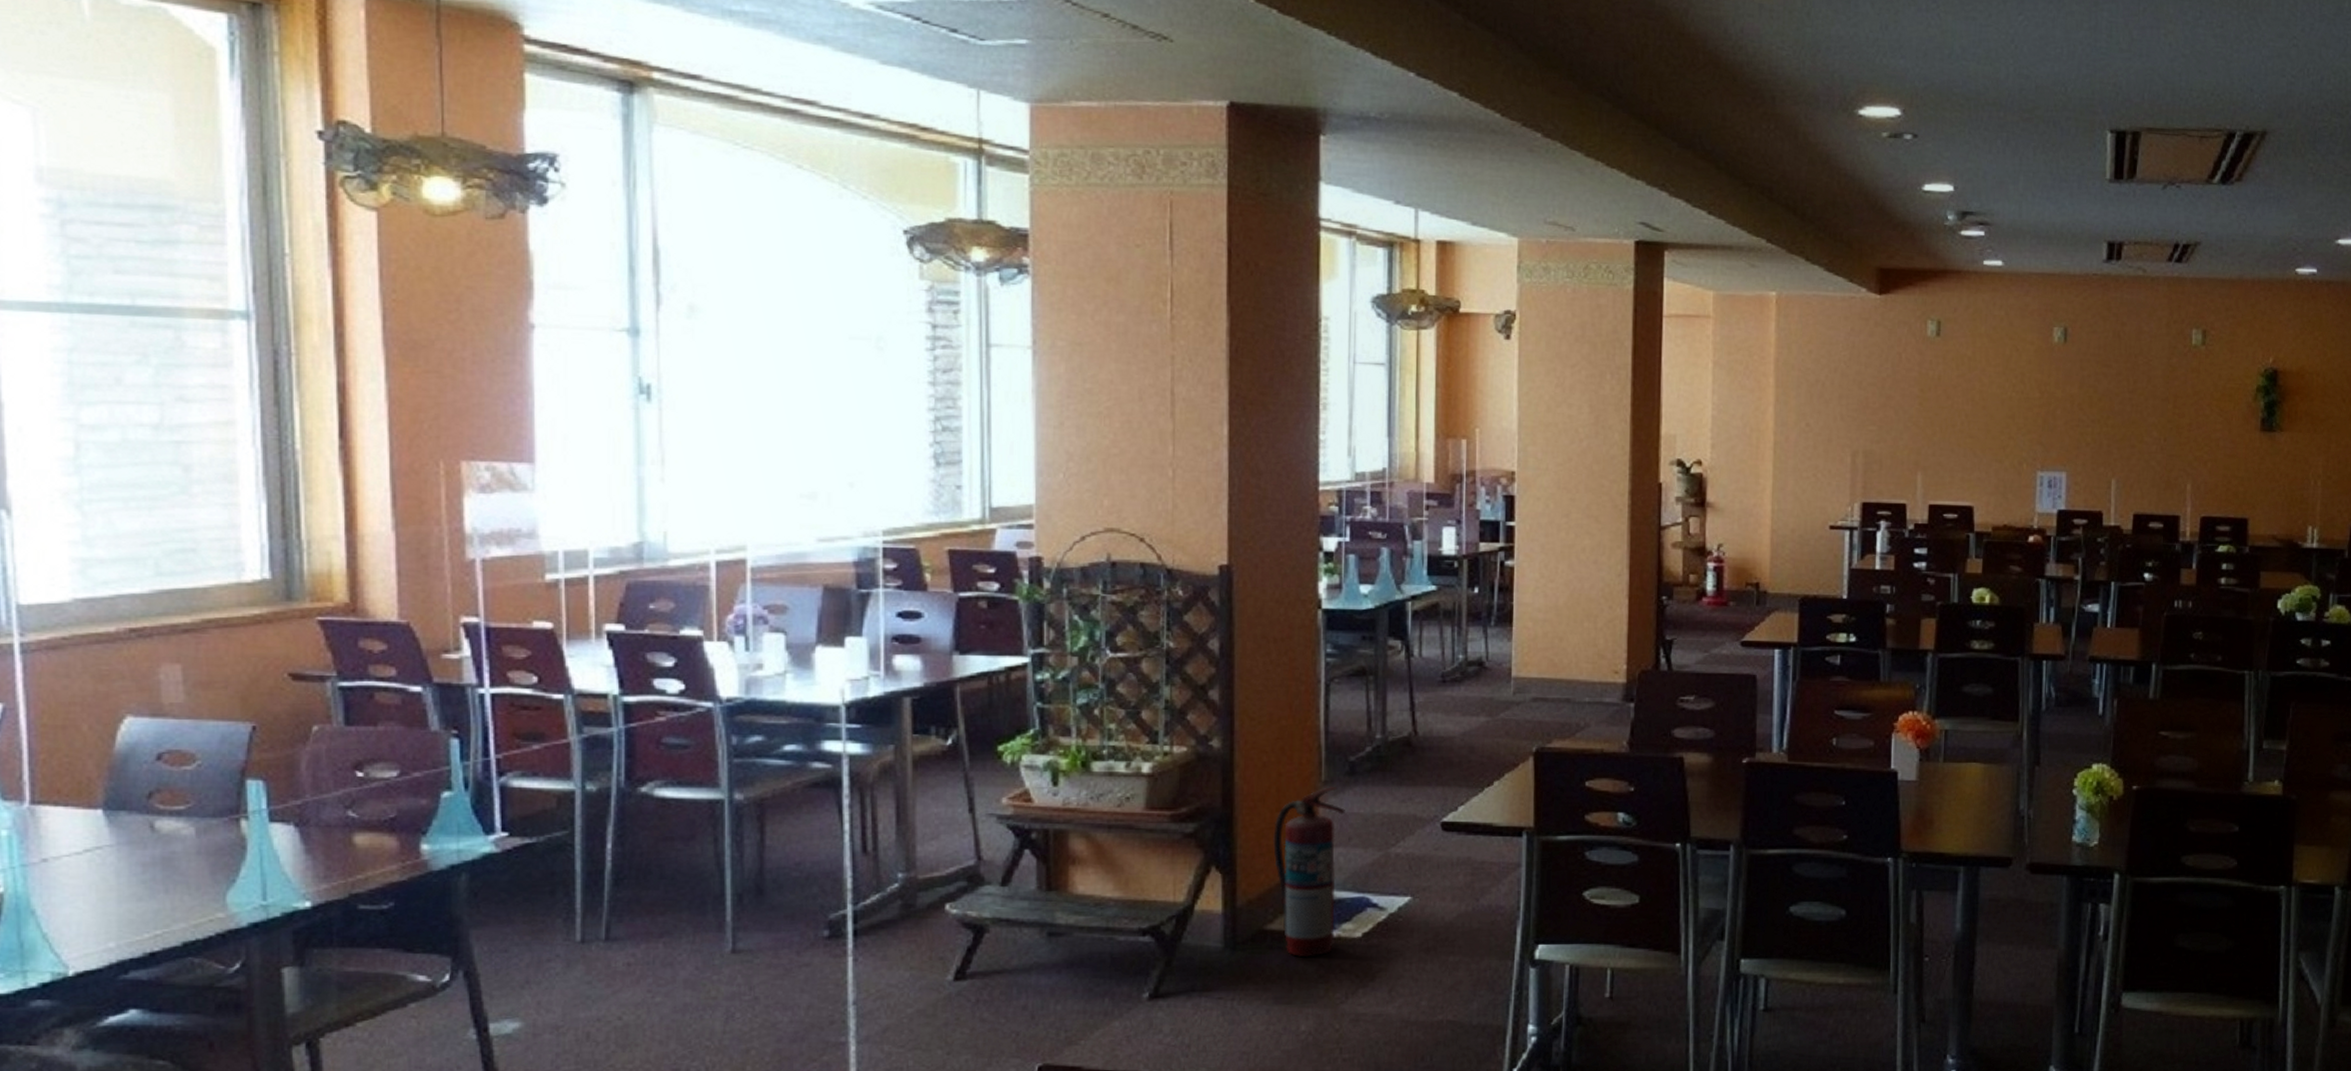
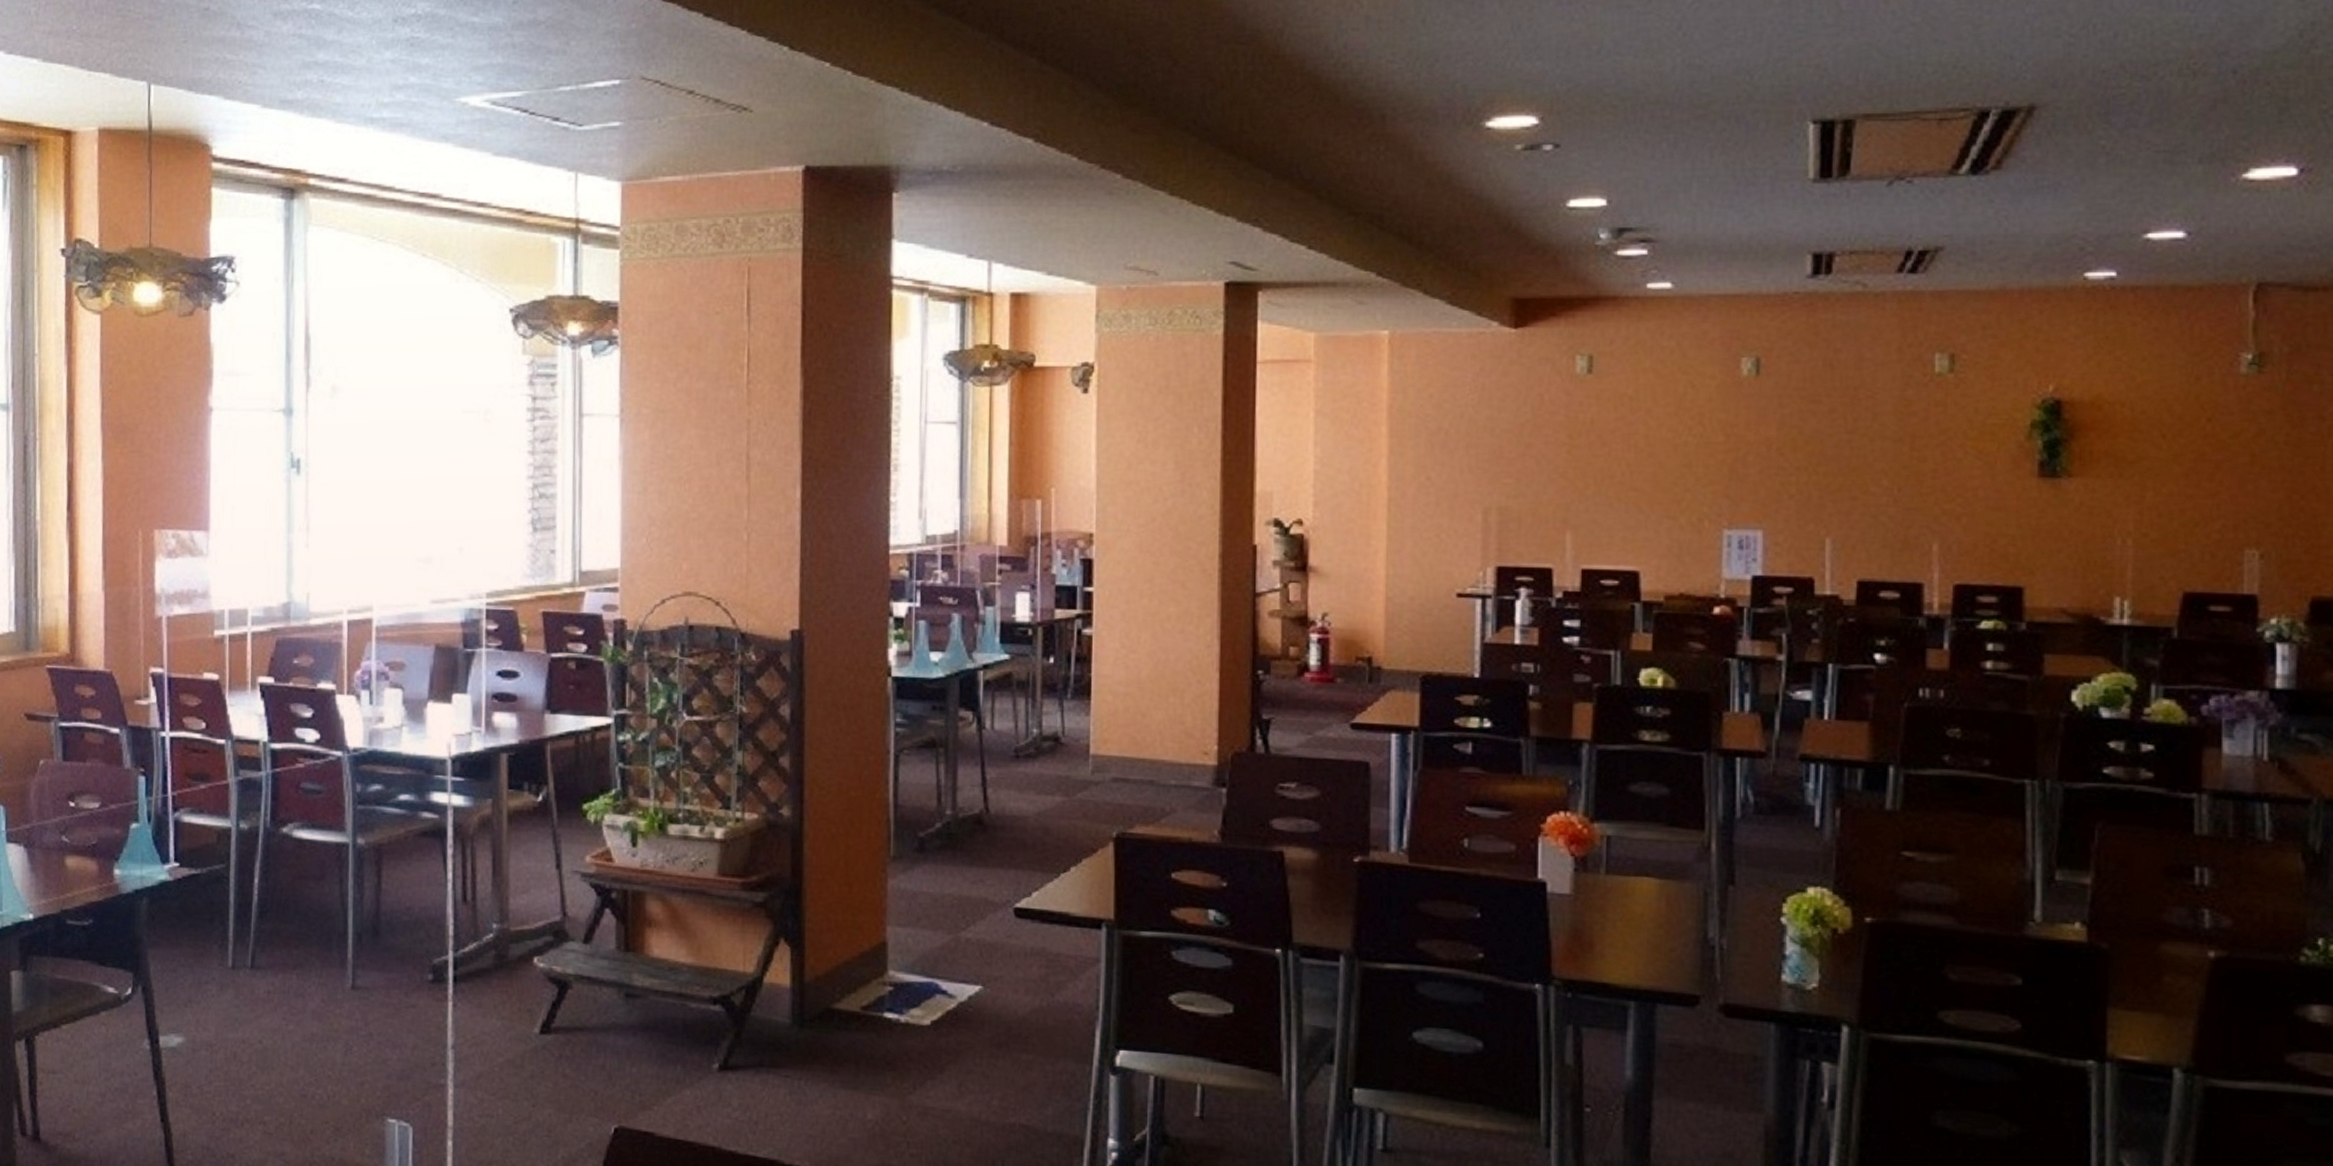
fire extinguisher: present [1273,787,1345,958] -> none [841,863,914,1042]

